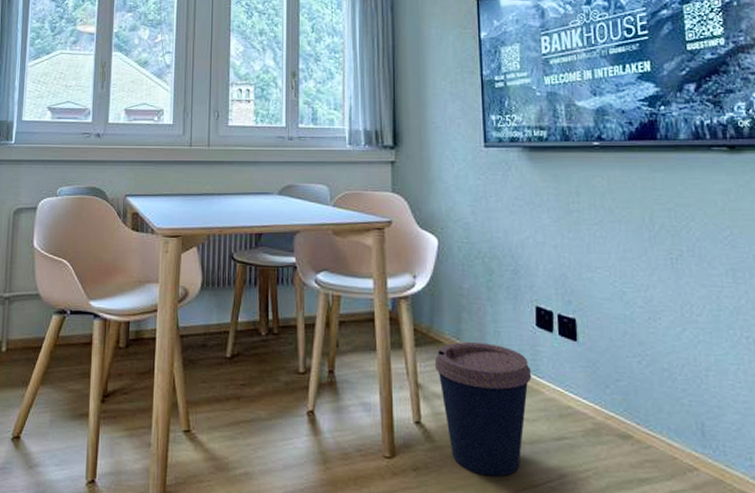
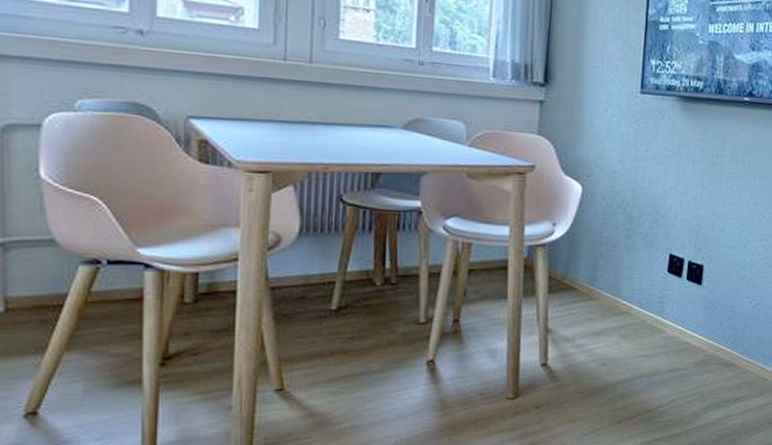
coffee cup: present [434,342,532,477] -> none [566,288,658,407]

